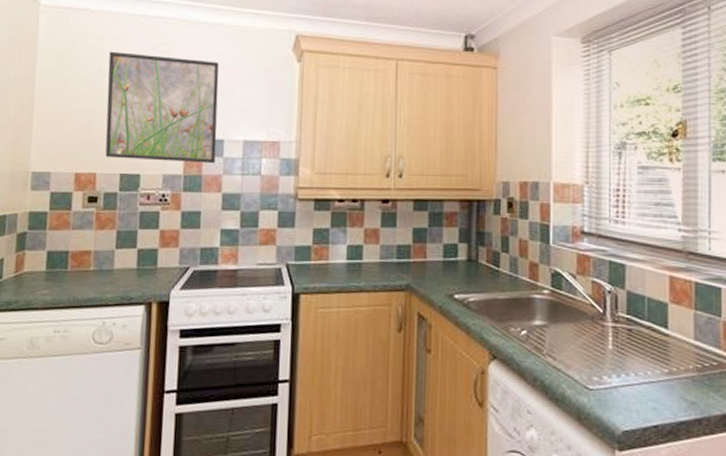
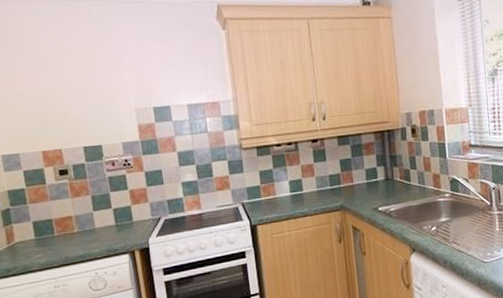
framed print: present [105,51,219,164] -> none [49,36,166,134]

